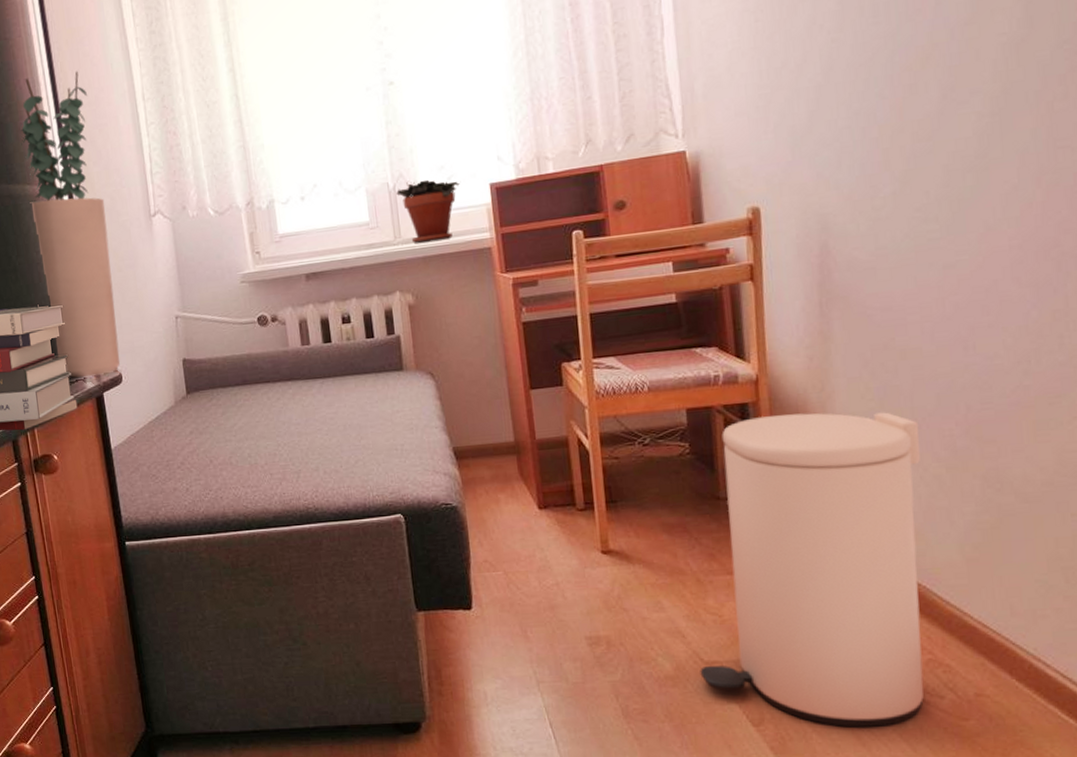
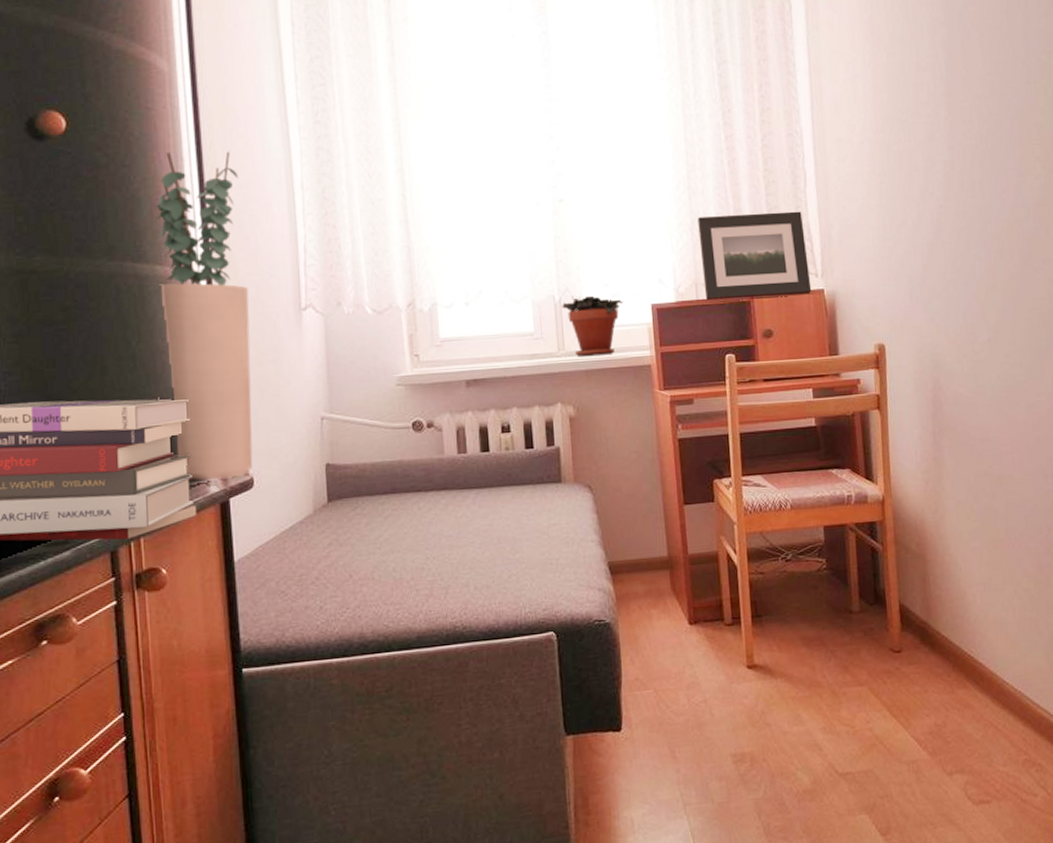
picture frame: none [538,65,671,175] -> present [698,211,812,301]
pedal bin: present [700,412,924,728] -> none [835,531,1022,830]

